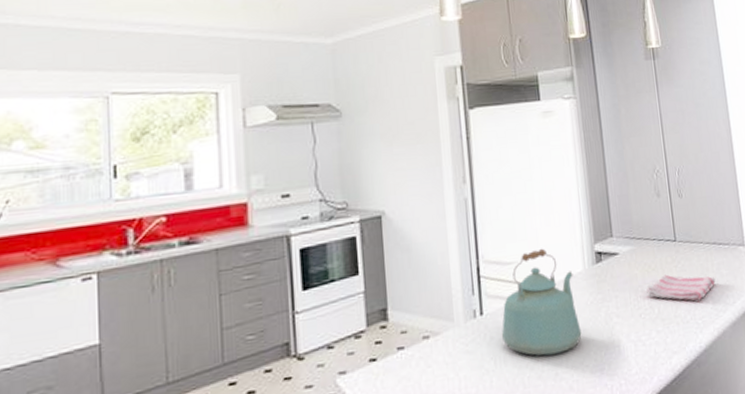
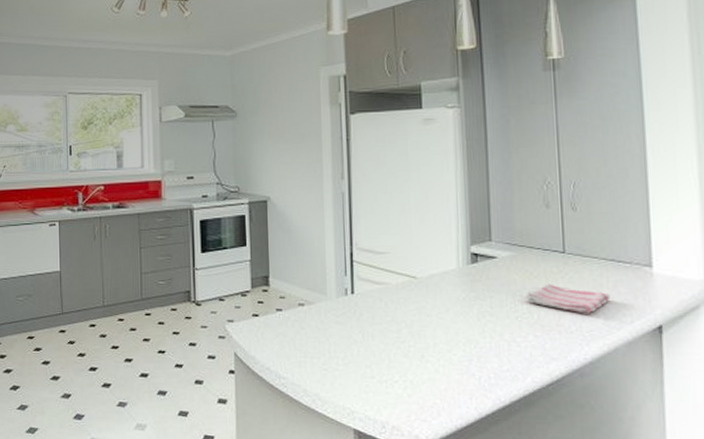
kettle: present [501,248,582,356] -> none [370,243,451,338]

